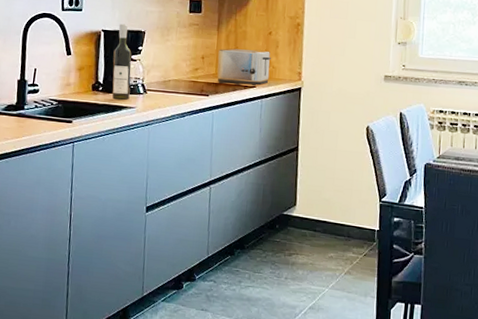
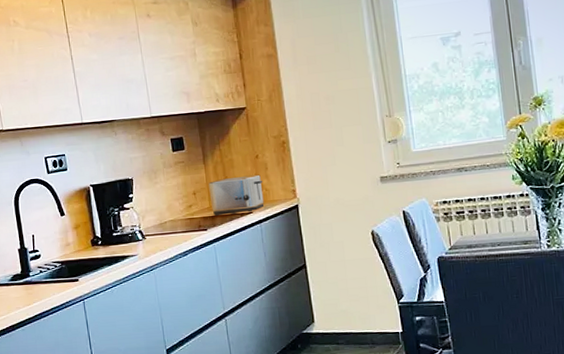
bottle: present [111,23,132,101] -> none [105,174,130,251]

